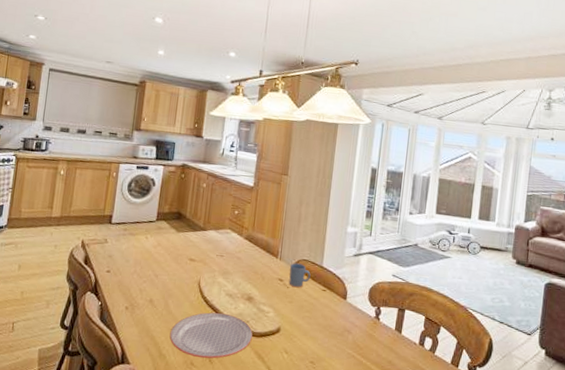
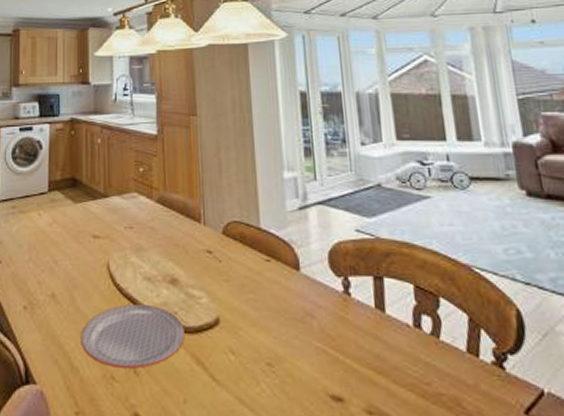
mug: present [289,263,311,288] -> none [217,227,247,261]

